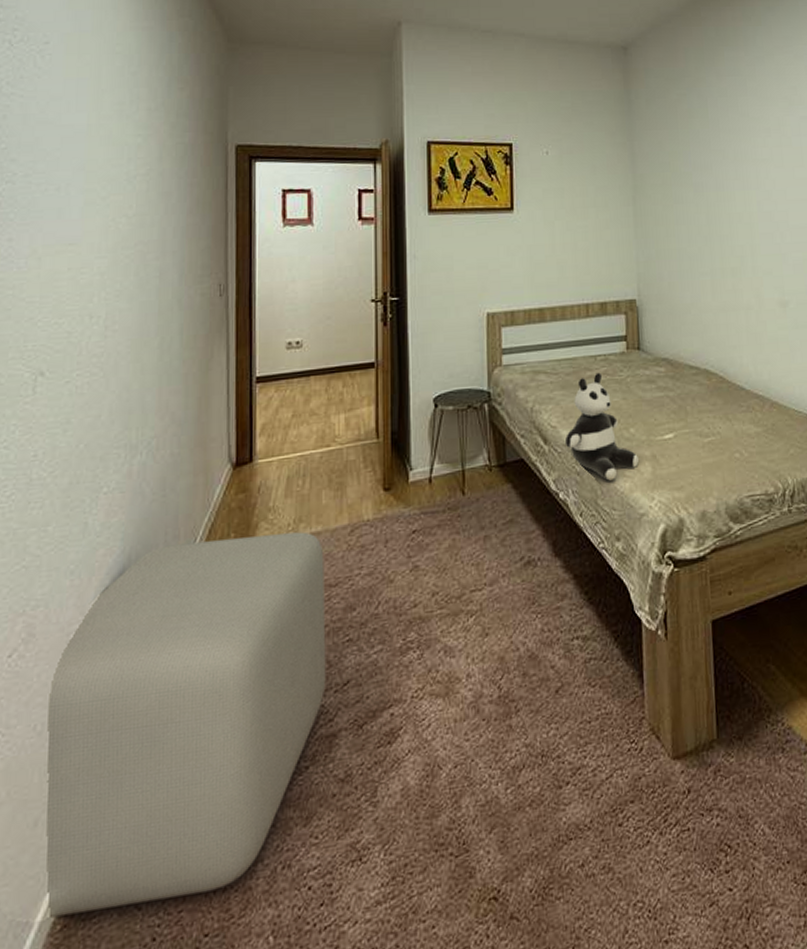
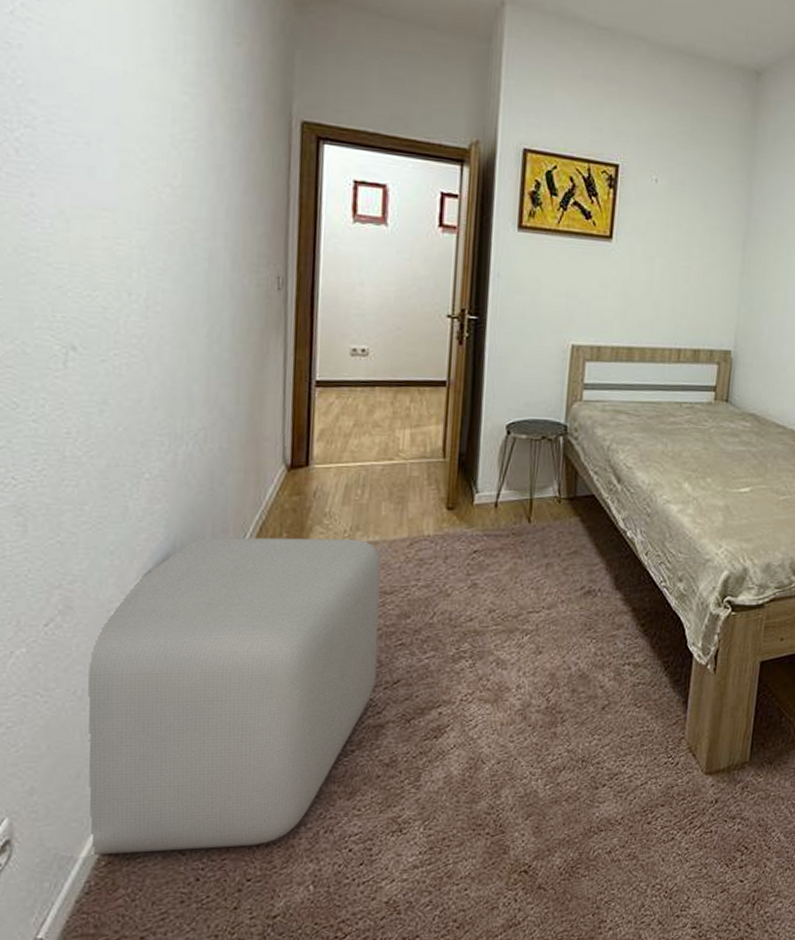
stuffed animal: present [564,372,639,481] -> none [638,419,711,525]

